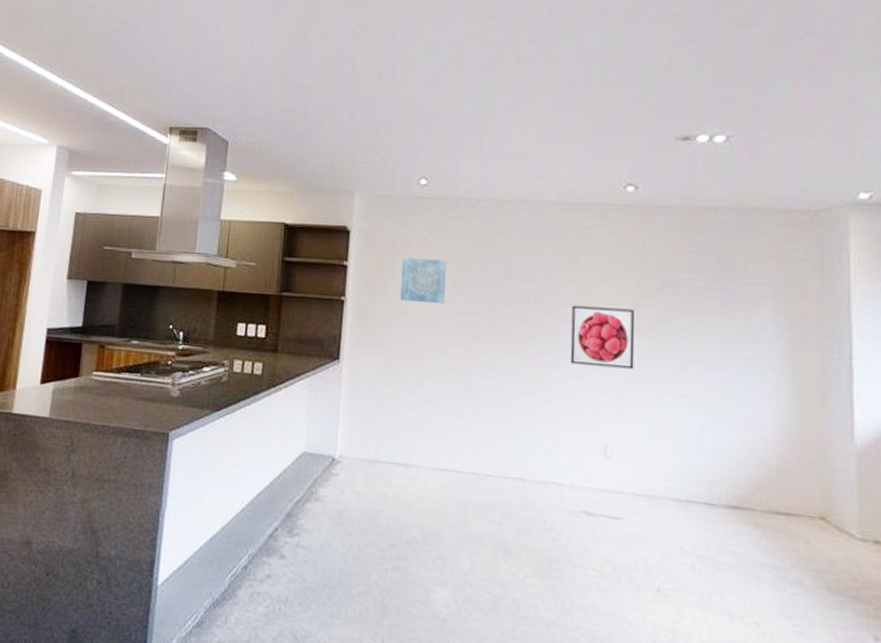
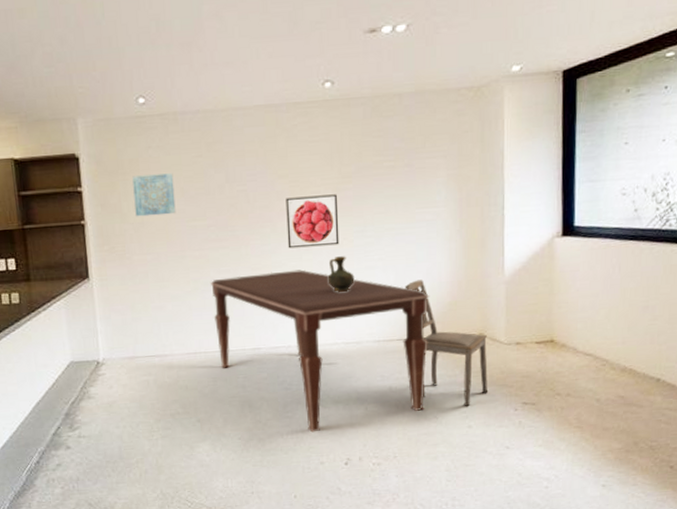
dining table: none [473,386,751,609] -> present [210,269,430,433]
ceramic jug: none [616,383,651,428] -> present [328,256,355,292]
dining chair: none [716,429,834,617] -> present [405,279,489,406]

